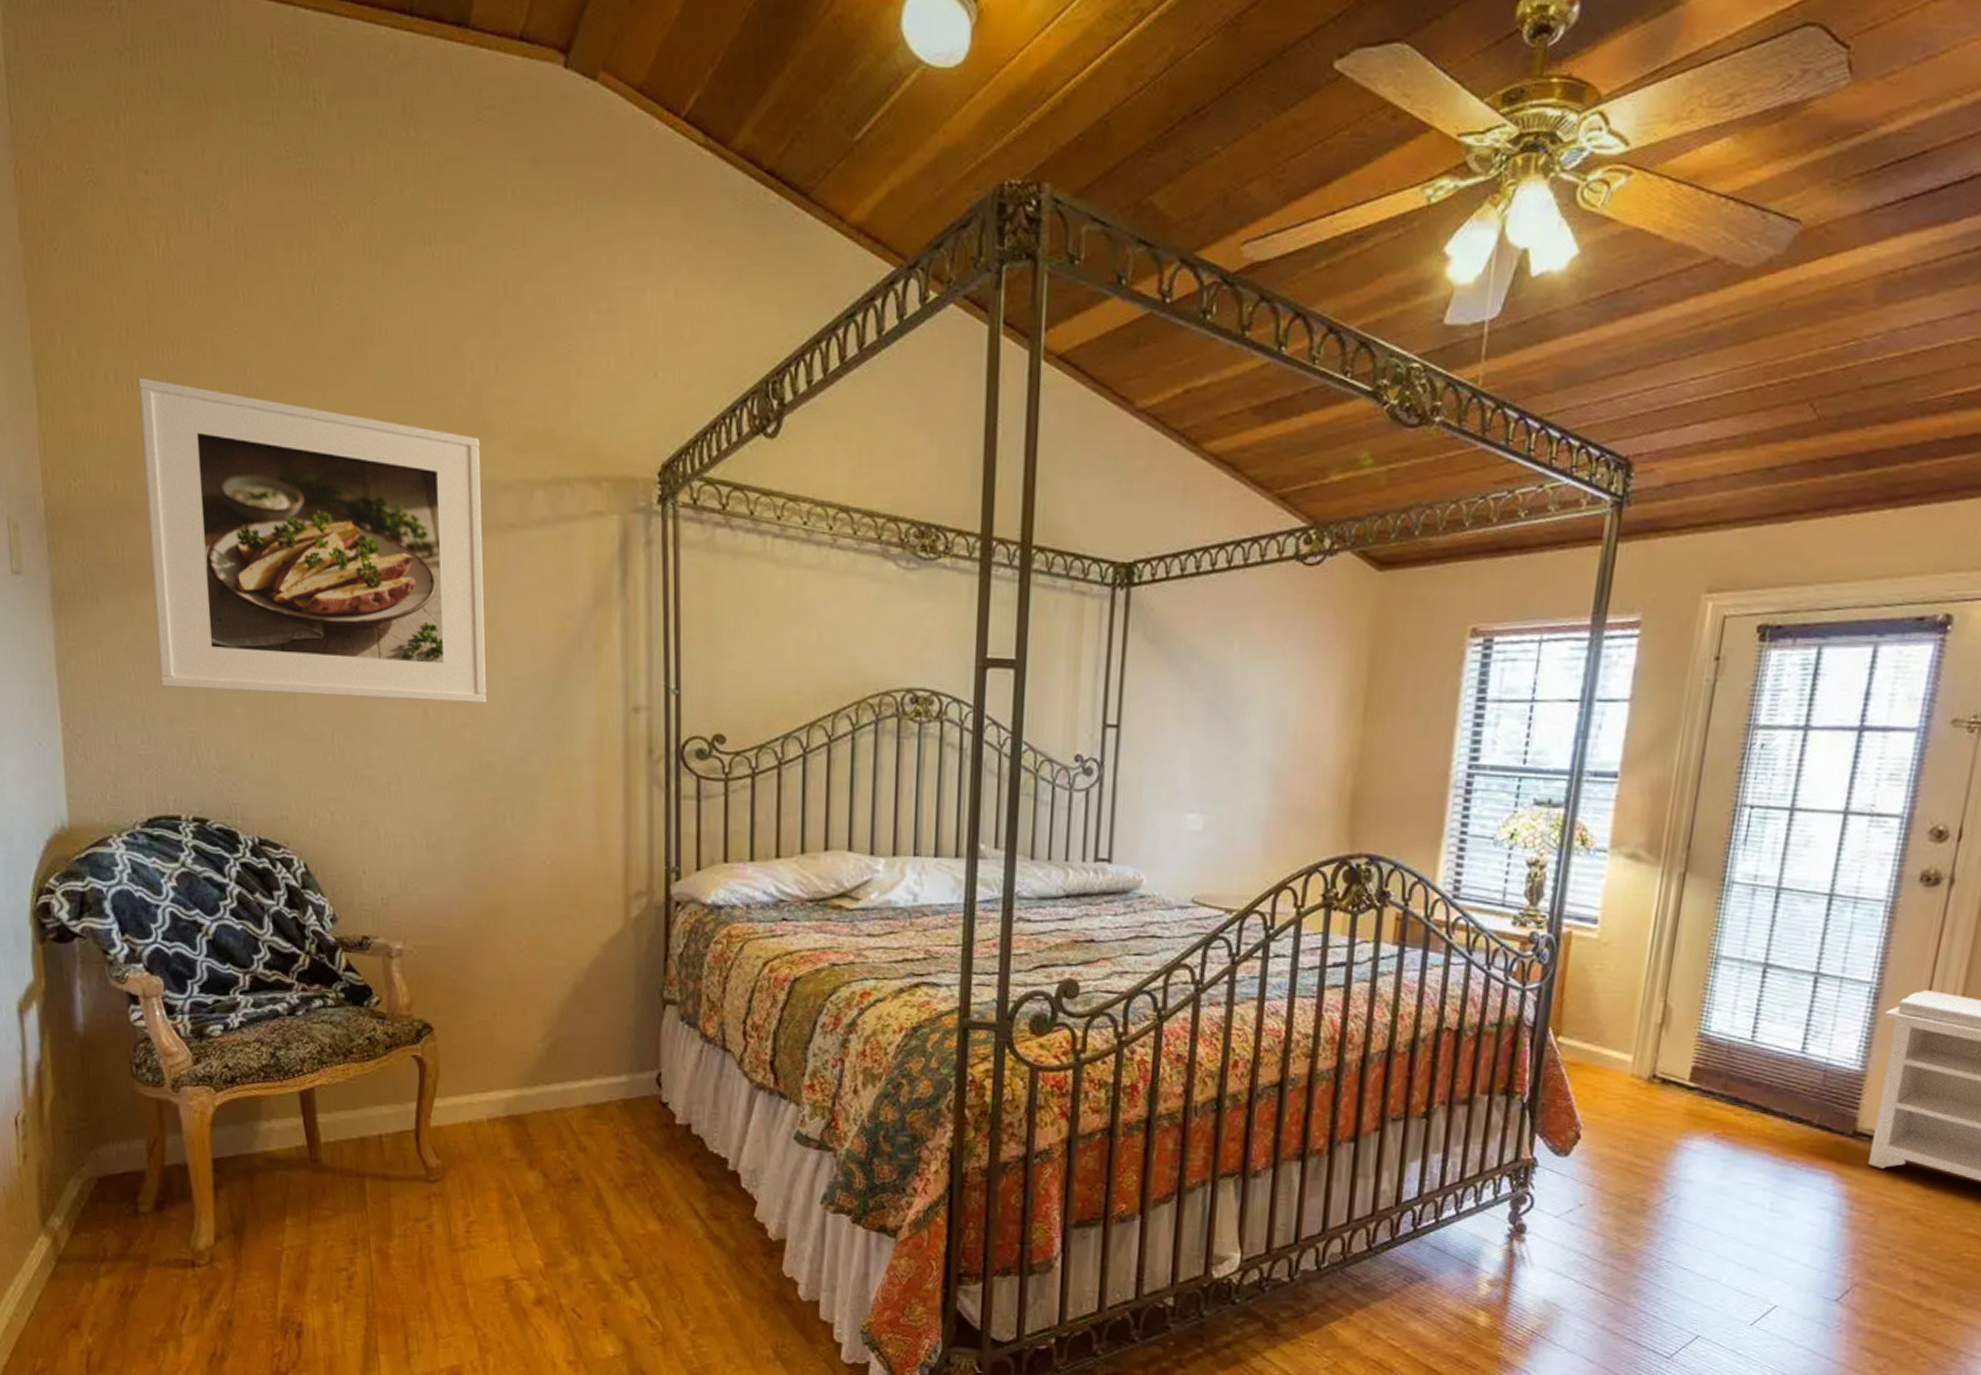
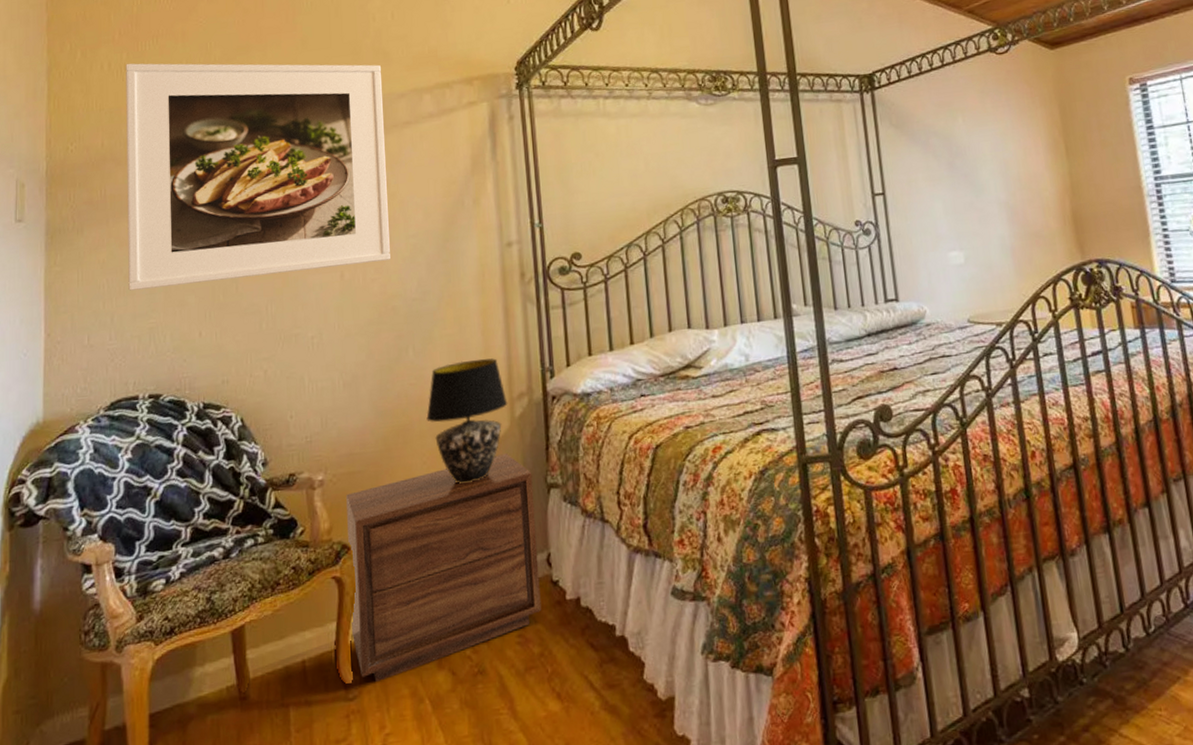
nightstand: none [429,956,647,1170] -> present [346,454,542,682]
table lamp: none [525,842,623,982] -> present [426,358,508,484]

